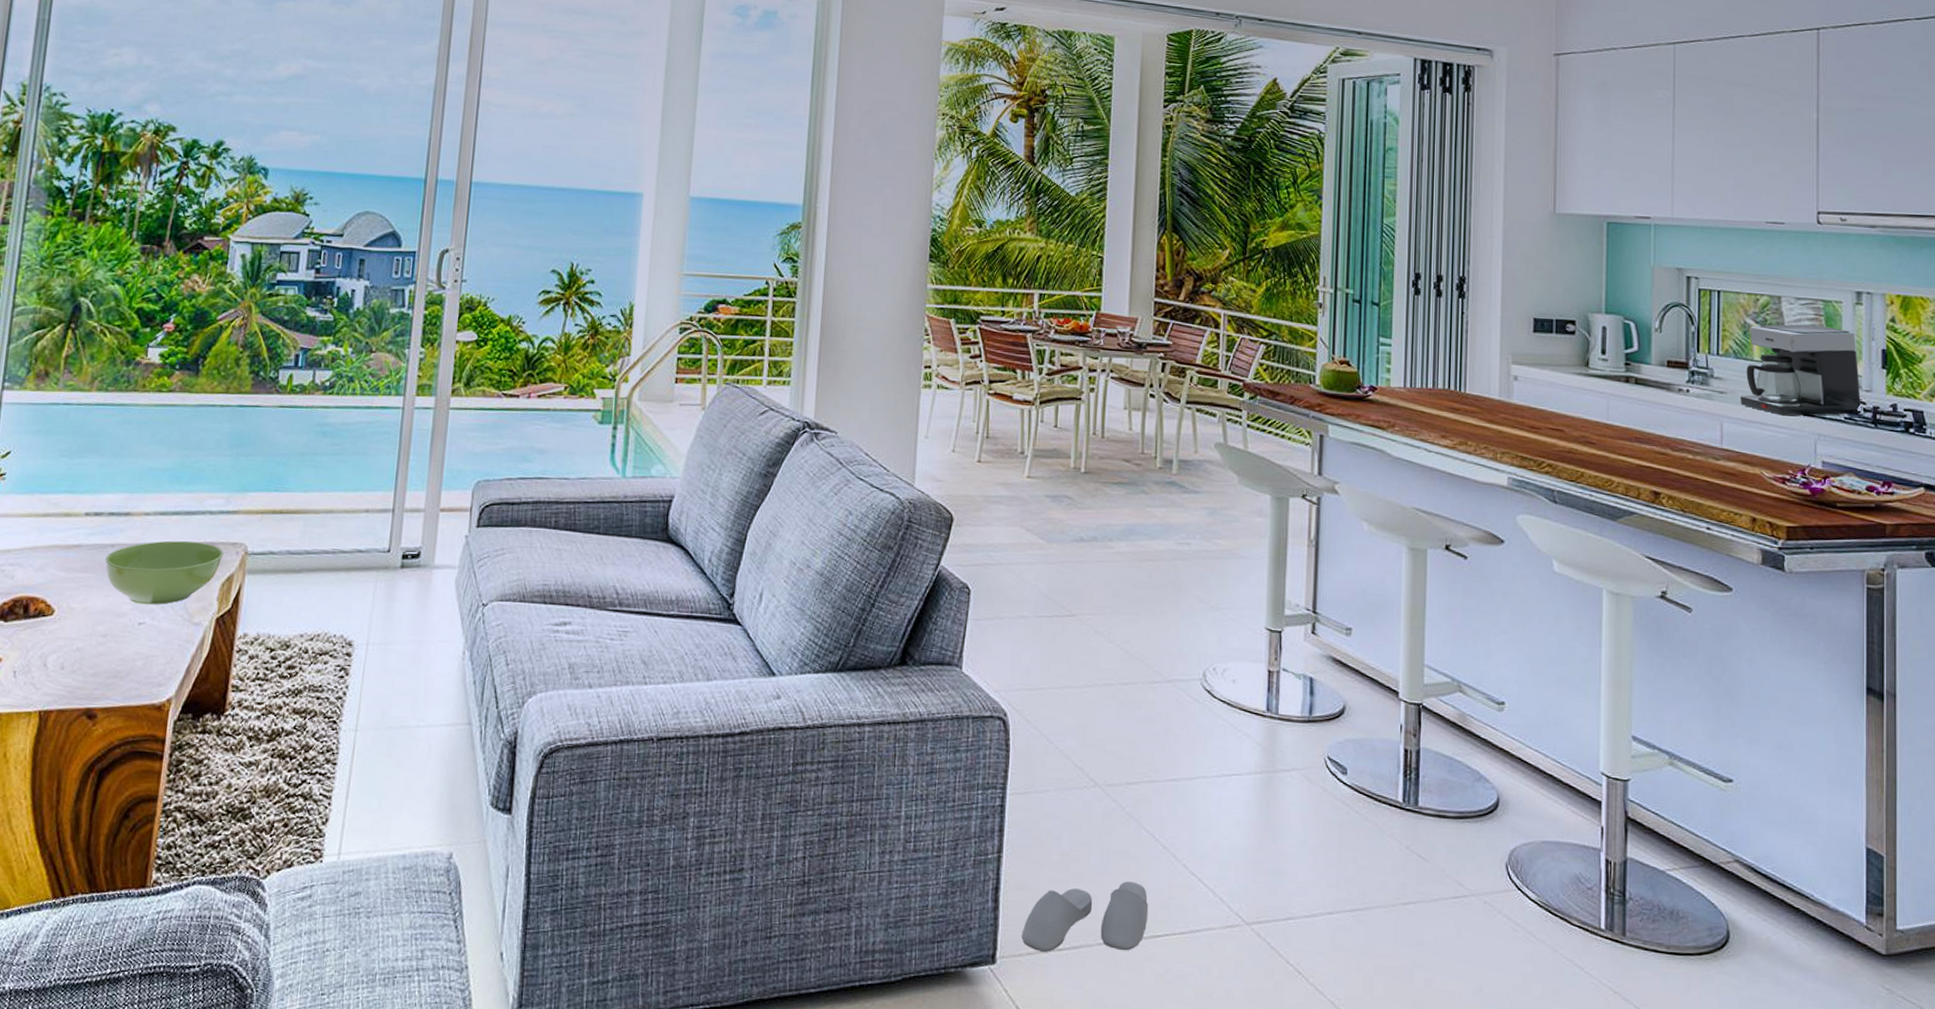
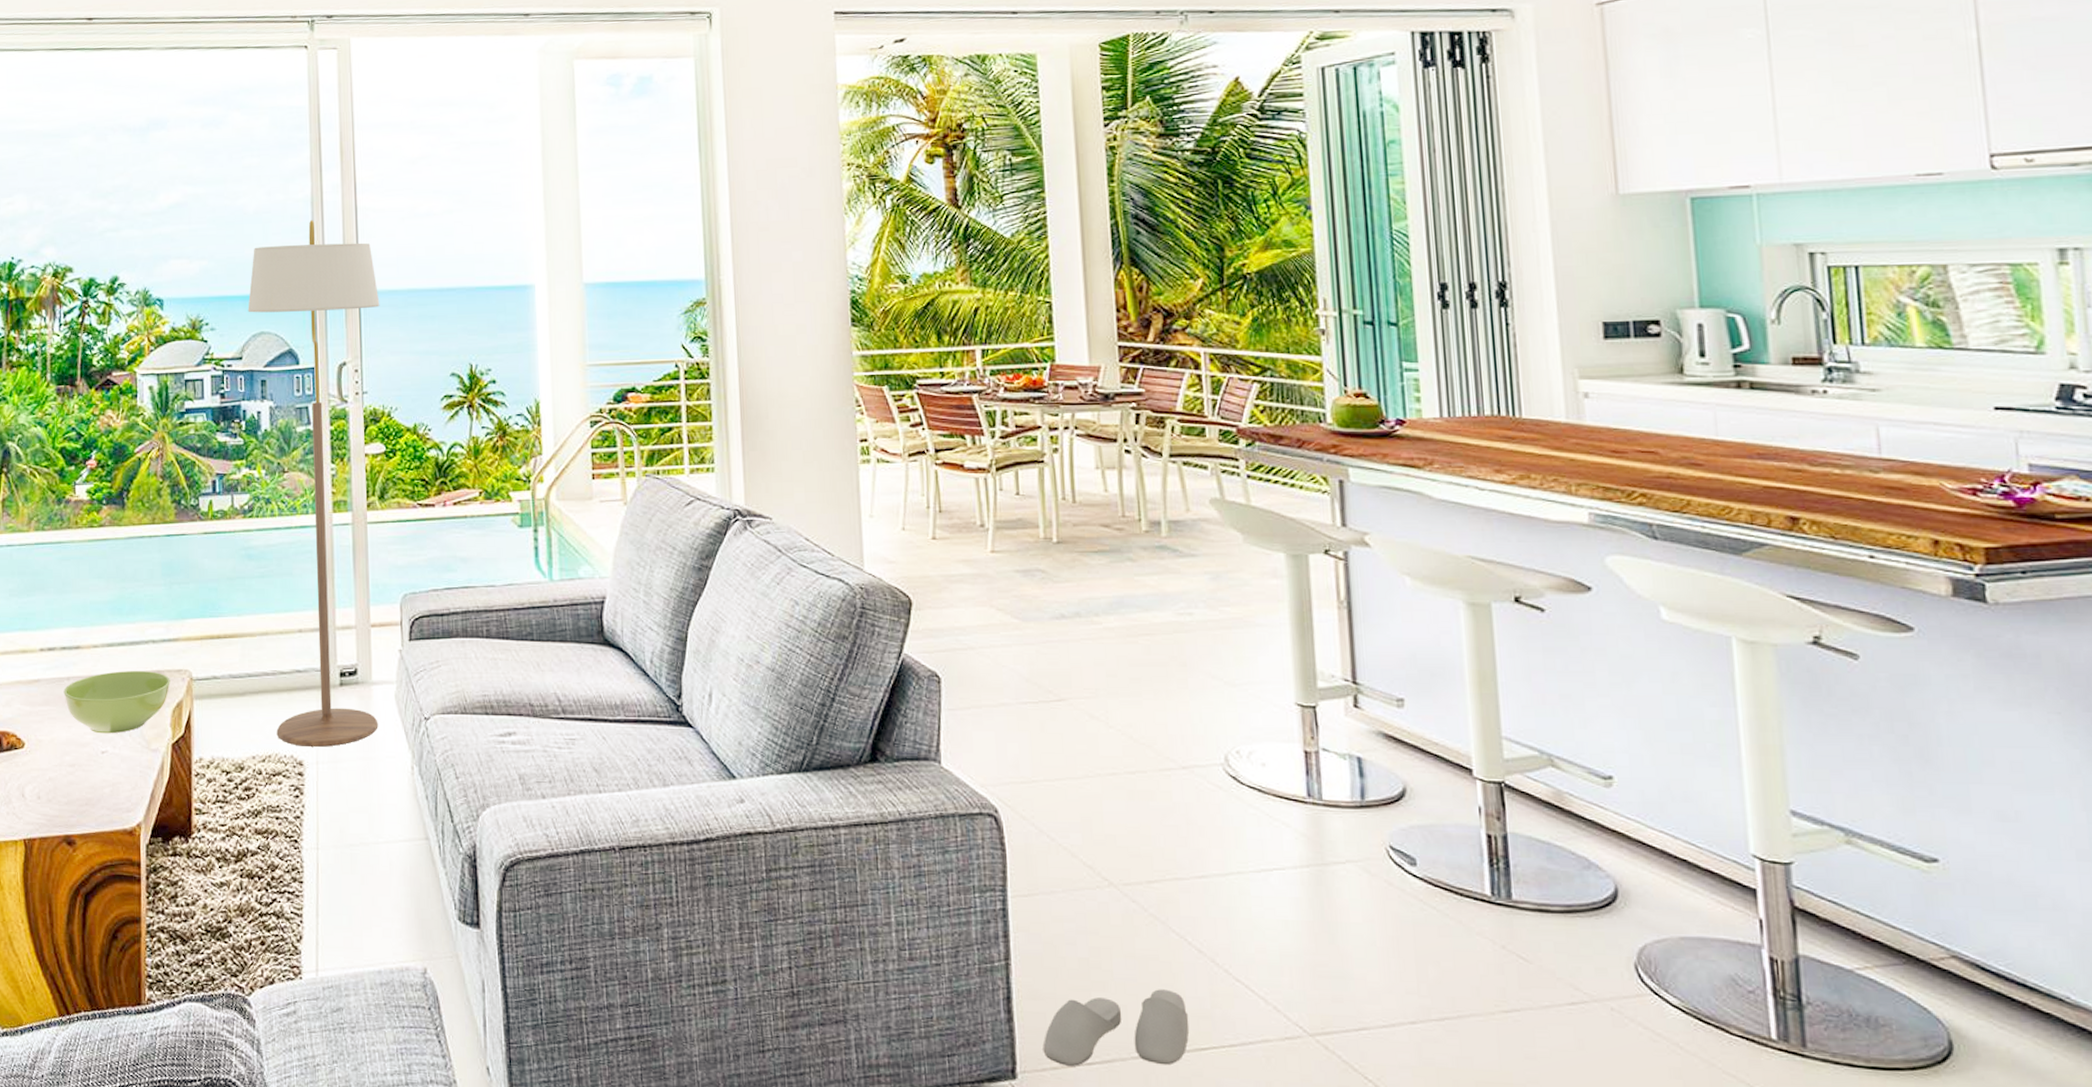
floor lamp: none [328,107,490,628] -> present [247,220,380,747]
coffee maker: present [1741,324,1861,416] -> none [1901,295,2080,412]

